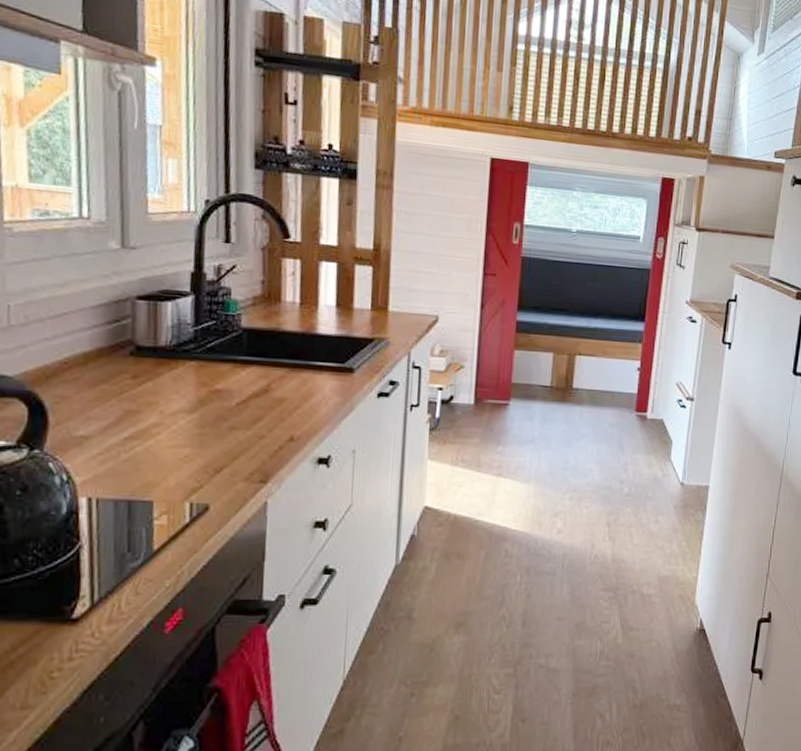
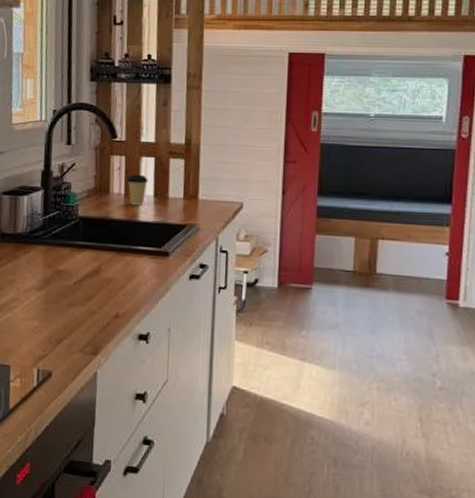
coffee cup: none [303,281,329,316] -> present [127,174,148,205]

